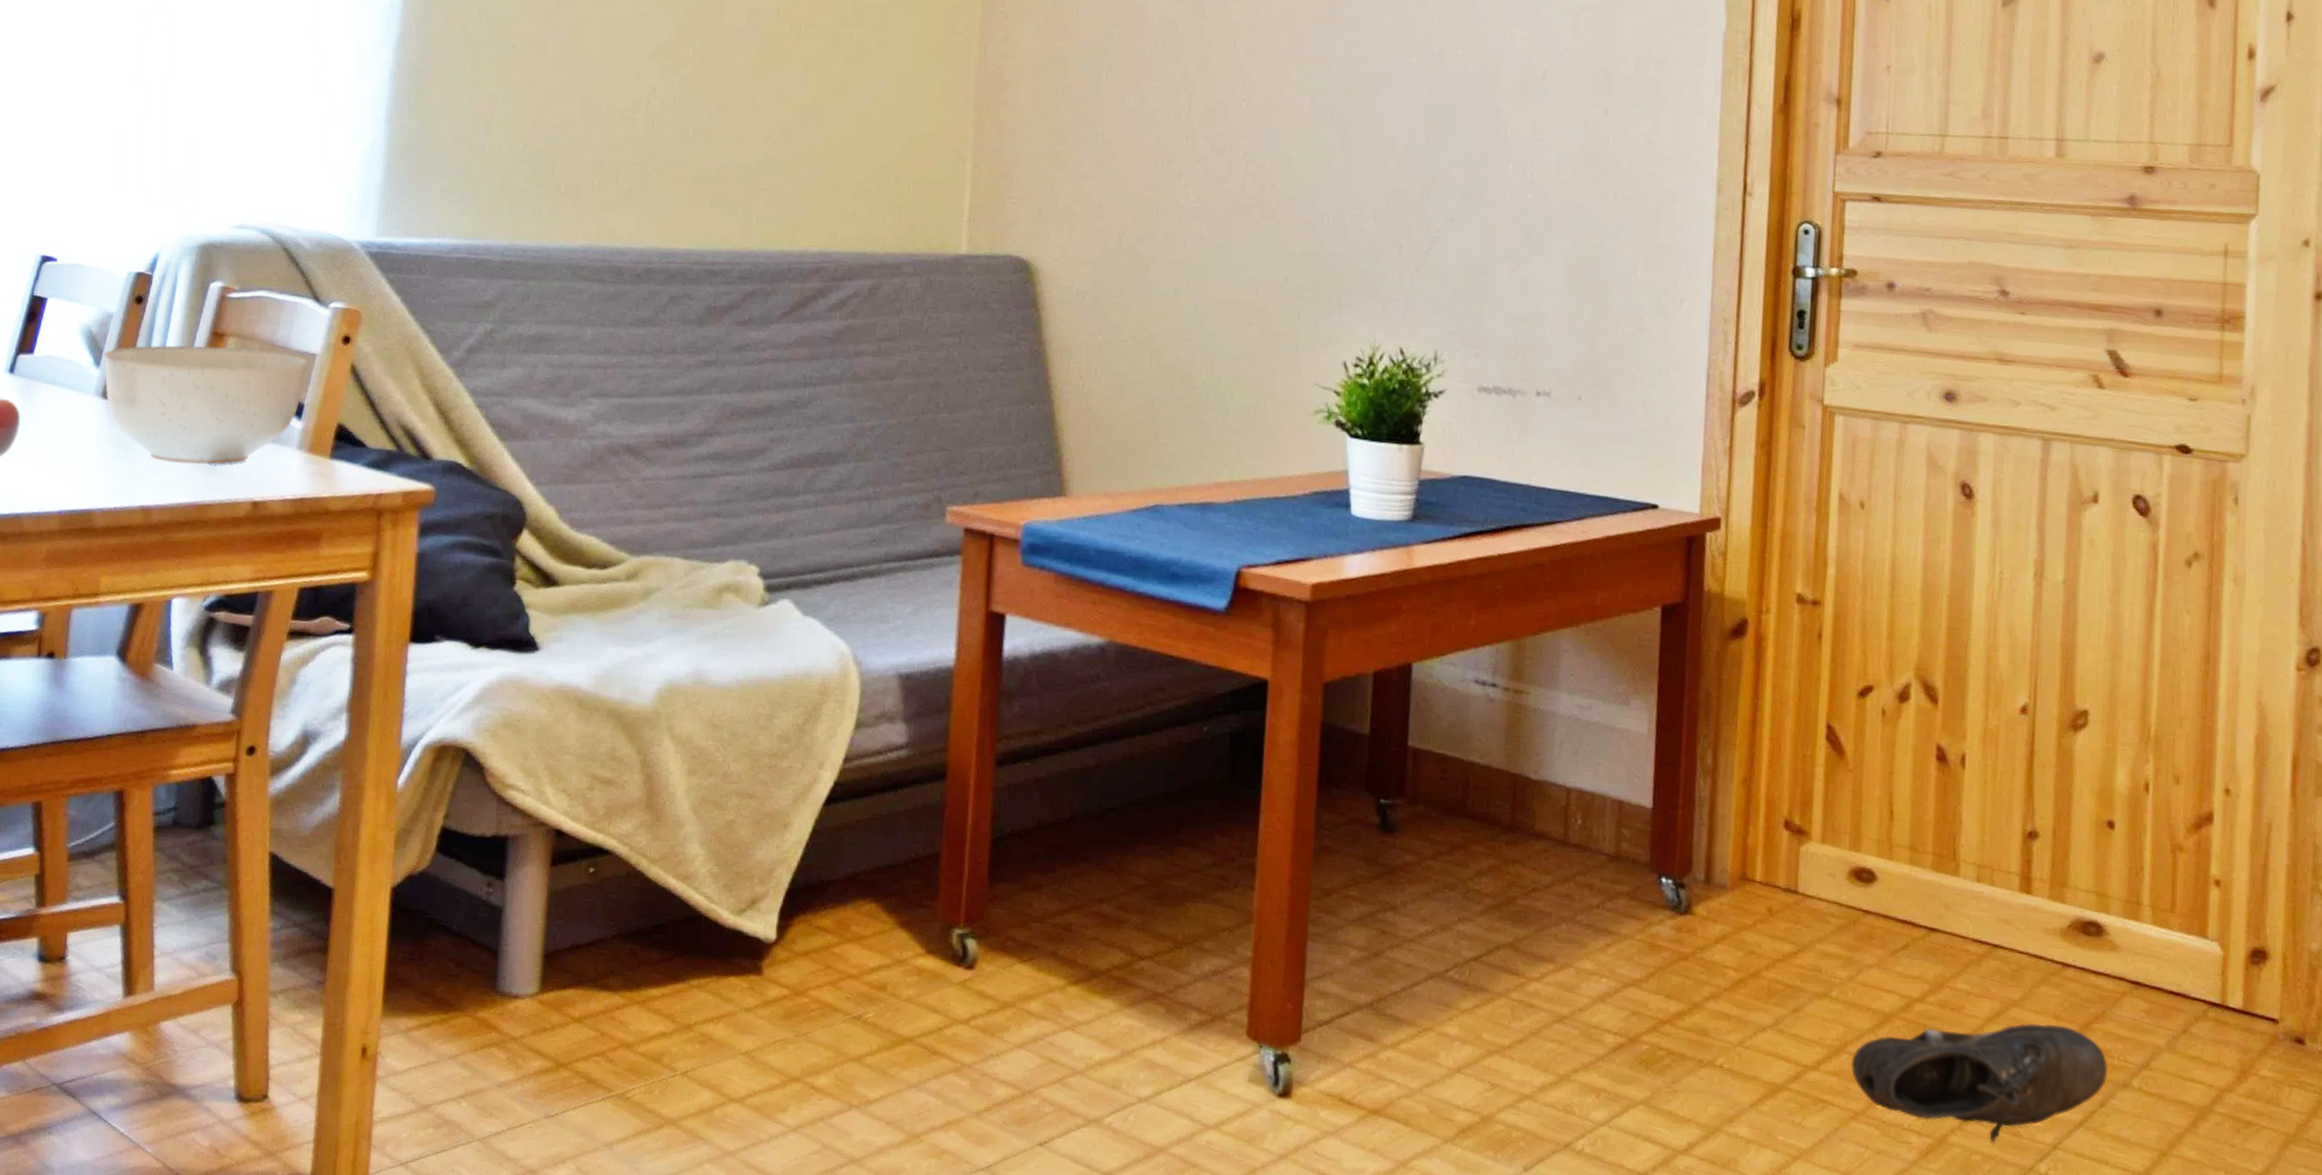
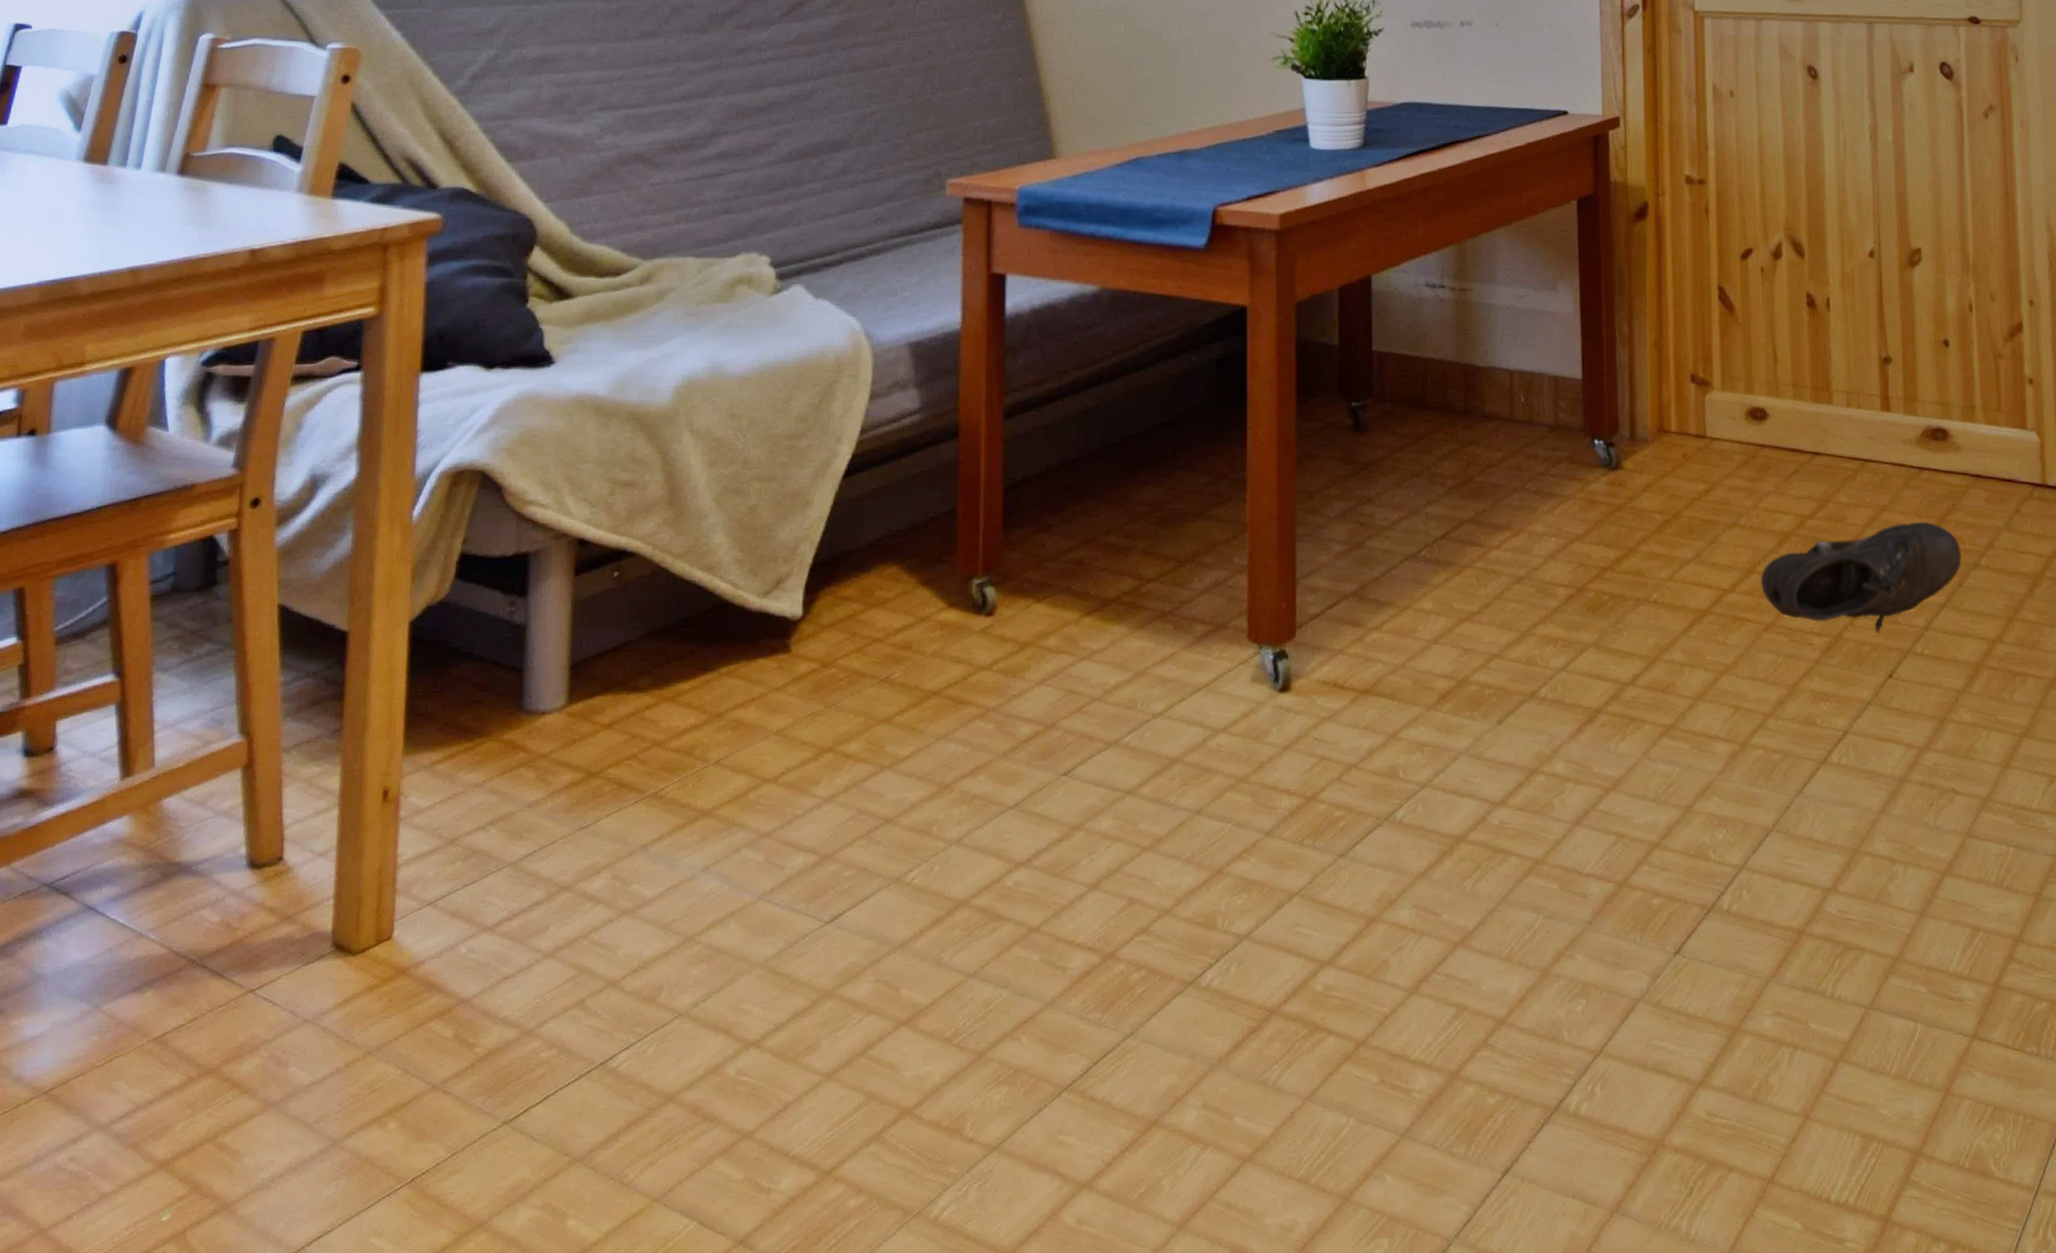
bowl: present [104,345,309,465] -> none [85,97,307,221]

